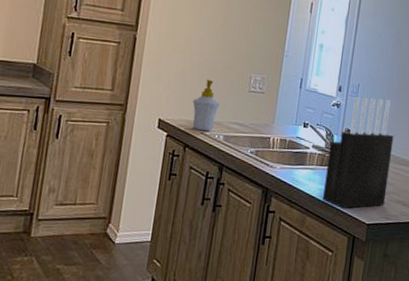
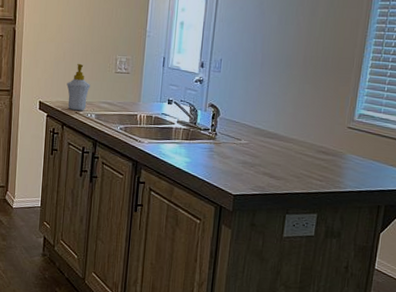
knife block: present [322,97,394,208] -> none [188,71,259,180]

